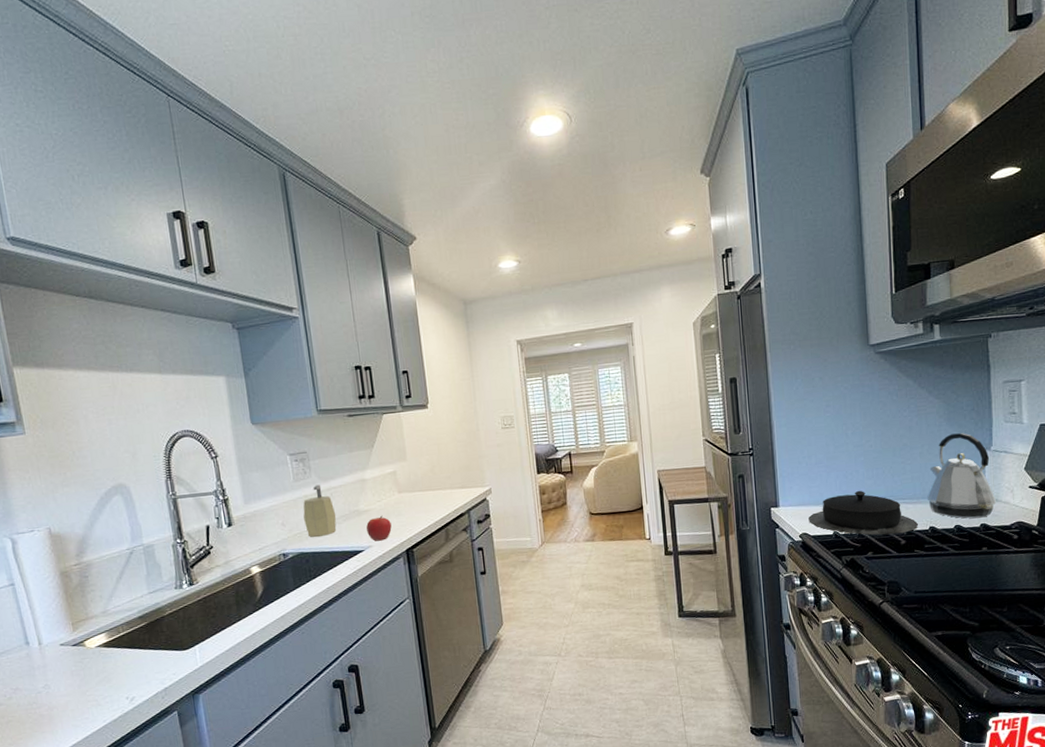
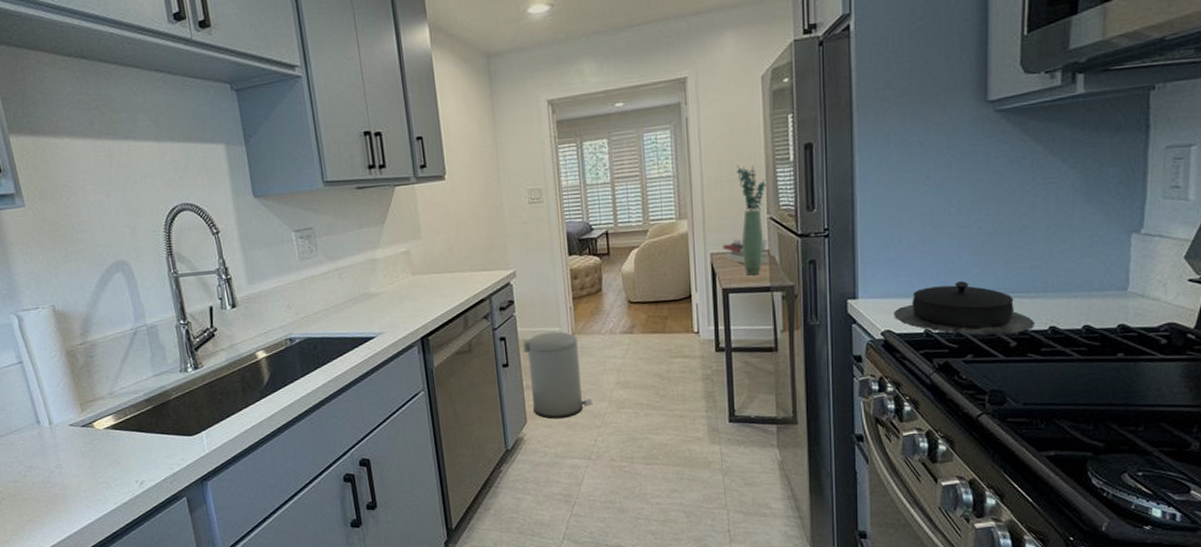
soap dispenser: present [303,484,337,538] -> none [309,264,346,322]
fruit: present [366,515,392,541] -> none [377,299,405,328]
pedal bin: none [498,541,562,621] -> present [522,331,593,419]
books: none [667,457,706,480] -> present [722,238,770,265]
vase: none [676,395,701,489] -> present [737,164,766,276]
kettle: present [927,433,997,519] -> none [1049,211,1143,318]

